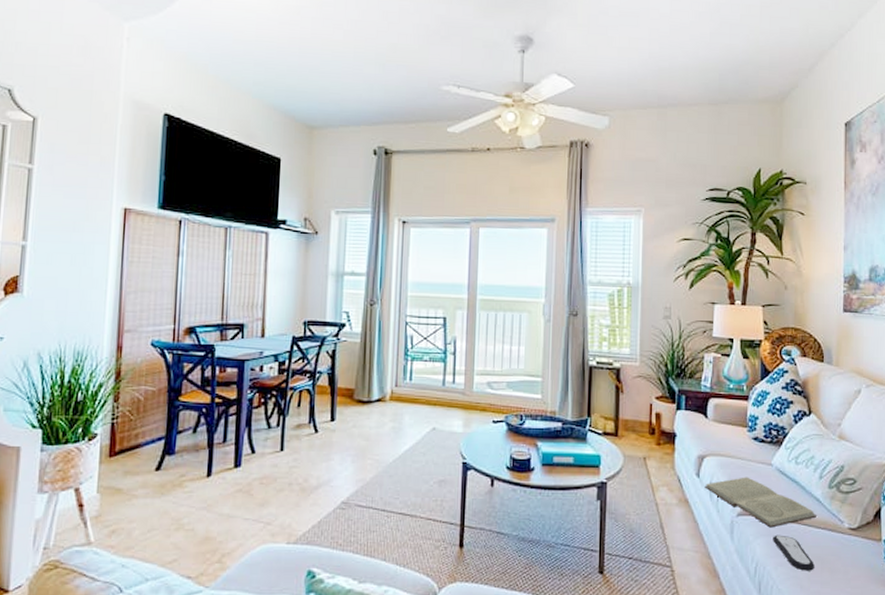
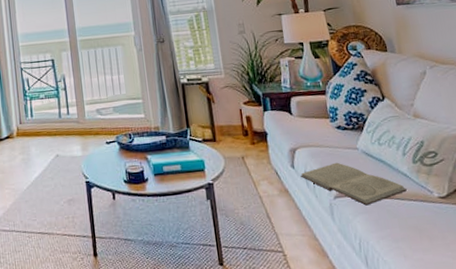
remote control: present [773,535,814,571] -> none [370,210,414,241]

